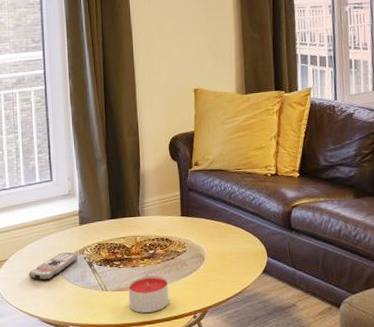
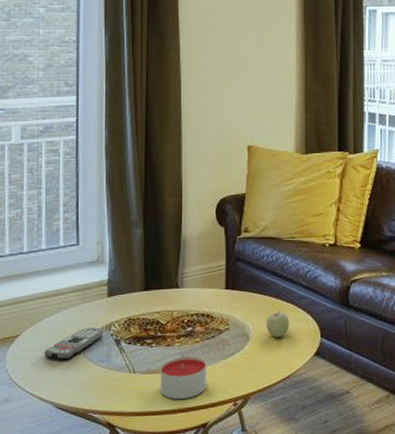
fruit: none [218,234,239,258] -> present [266,310,289,338]

